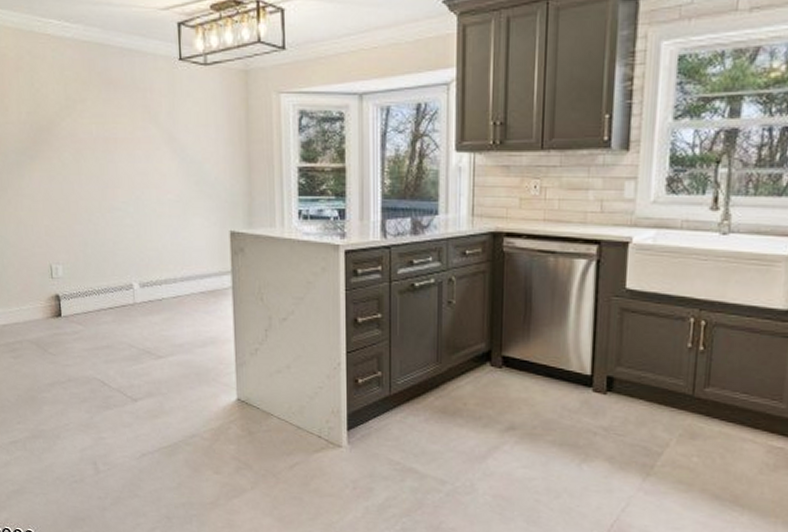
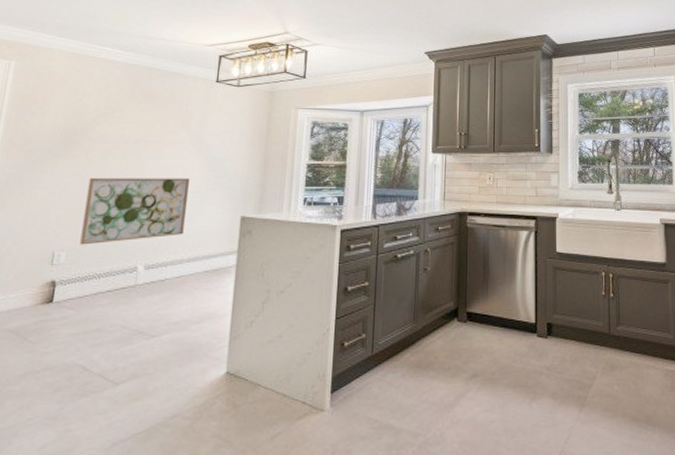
wall art: none [67,183,172,259] -> present [80,177,189,245]

